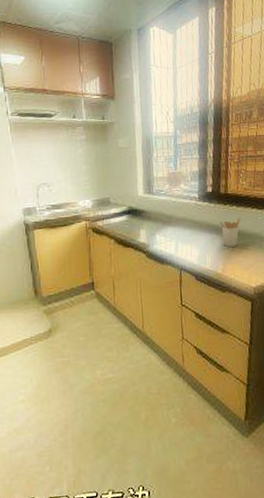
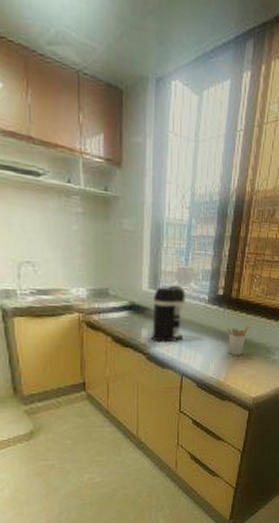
coffee maker: none [148,188,179,241] -> present [151,284,186,343]

